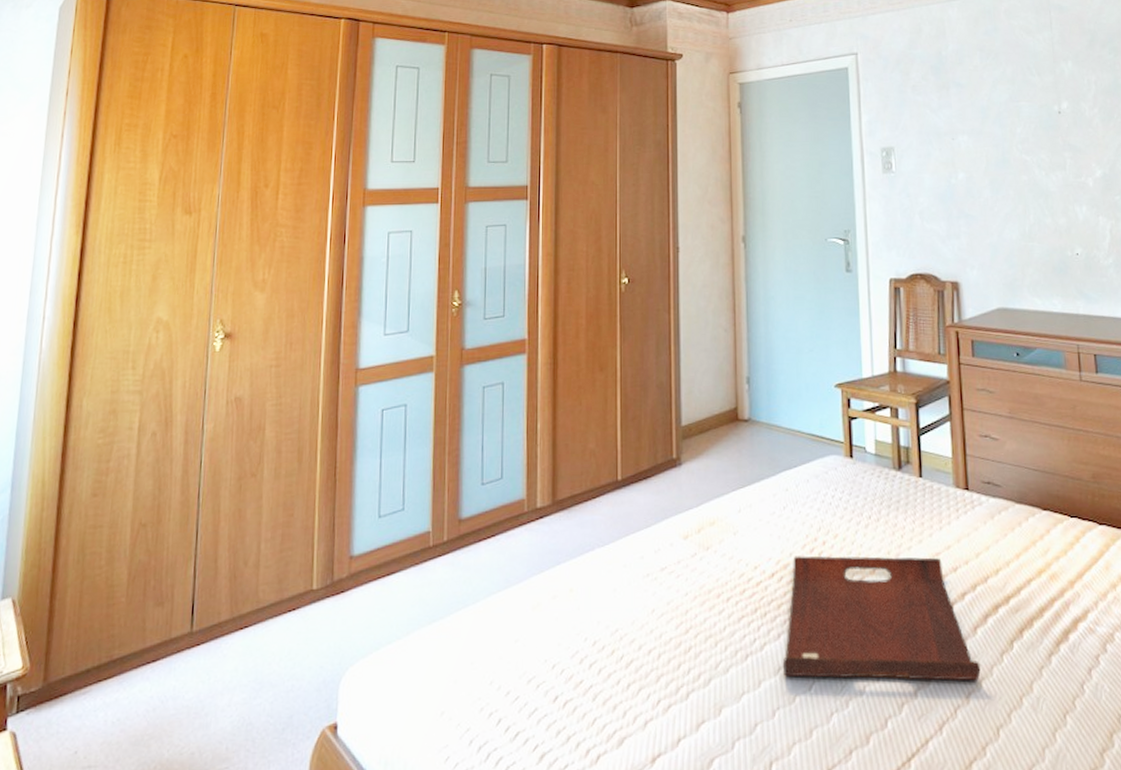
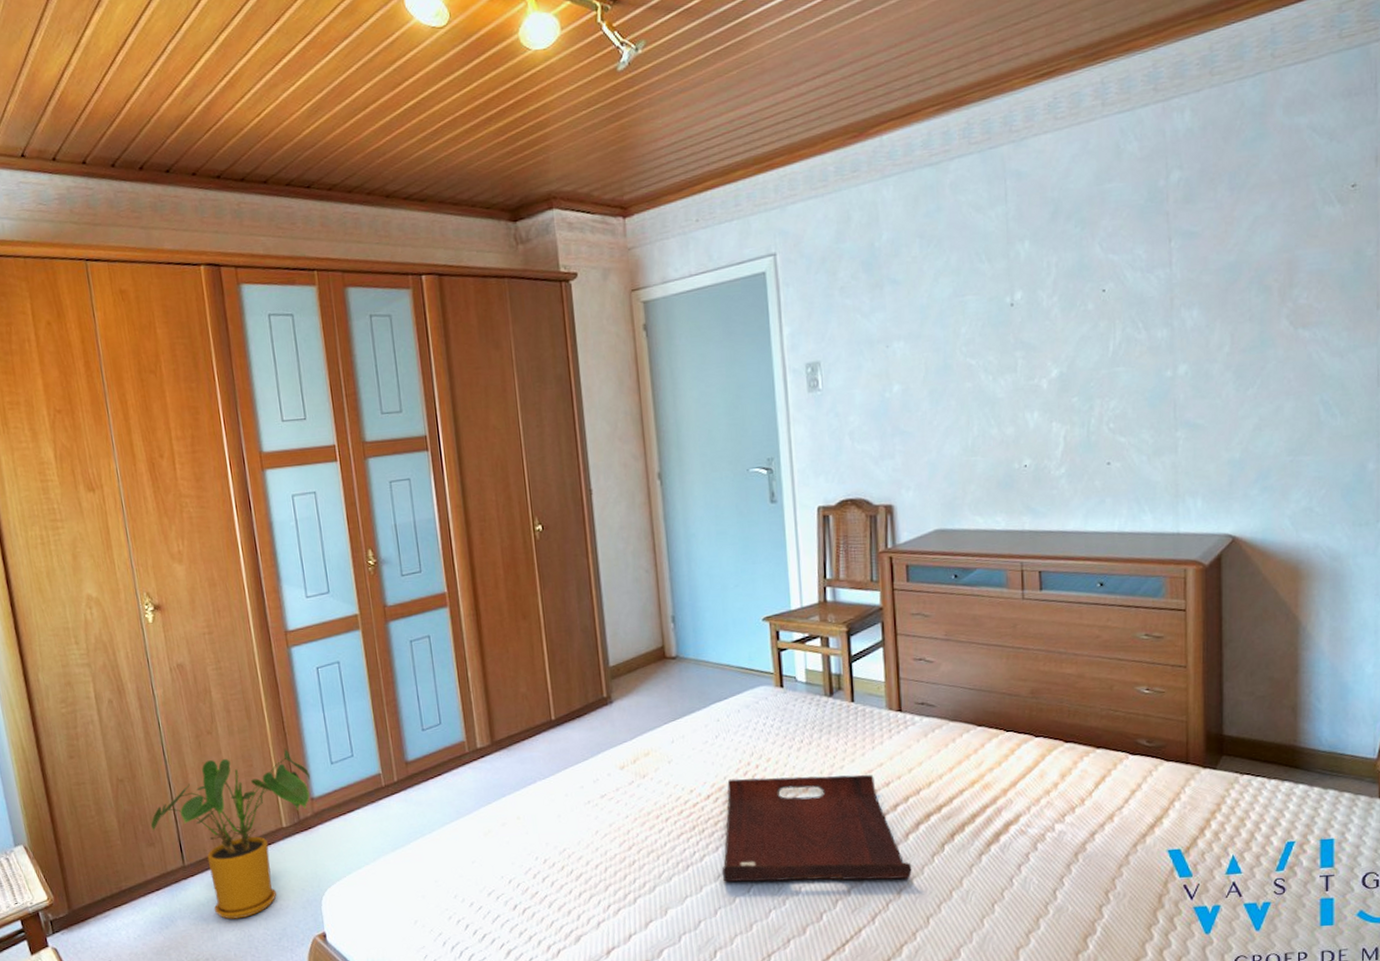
house plant: none [164,497,354,702] -> present [150,748,311,920]

